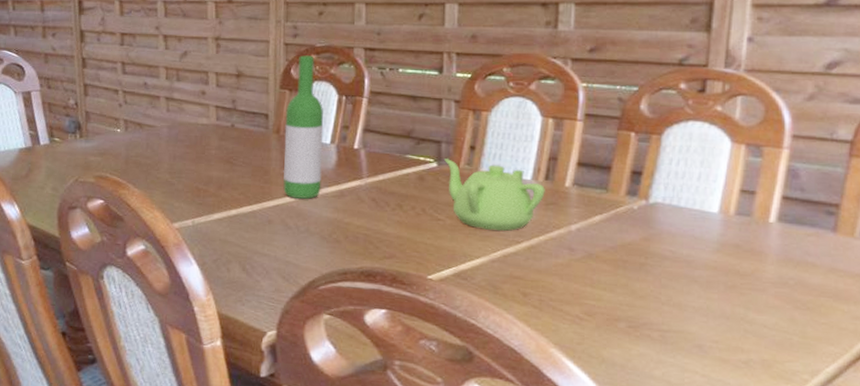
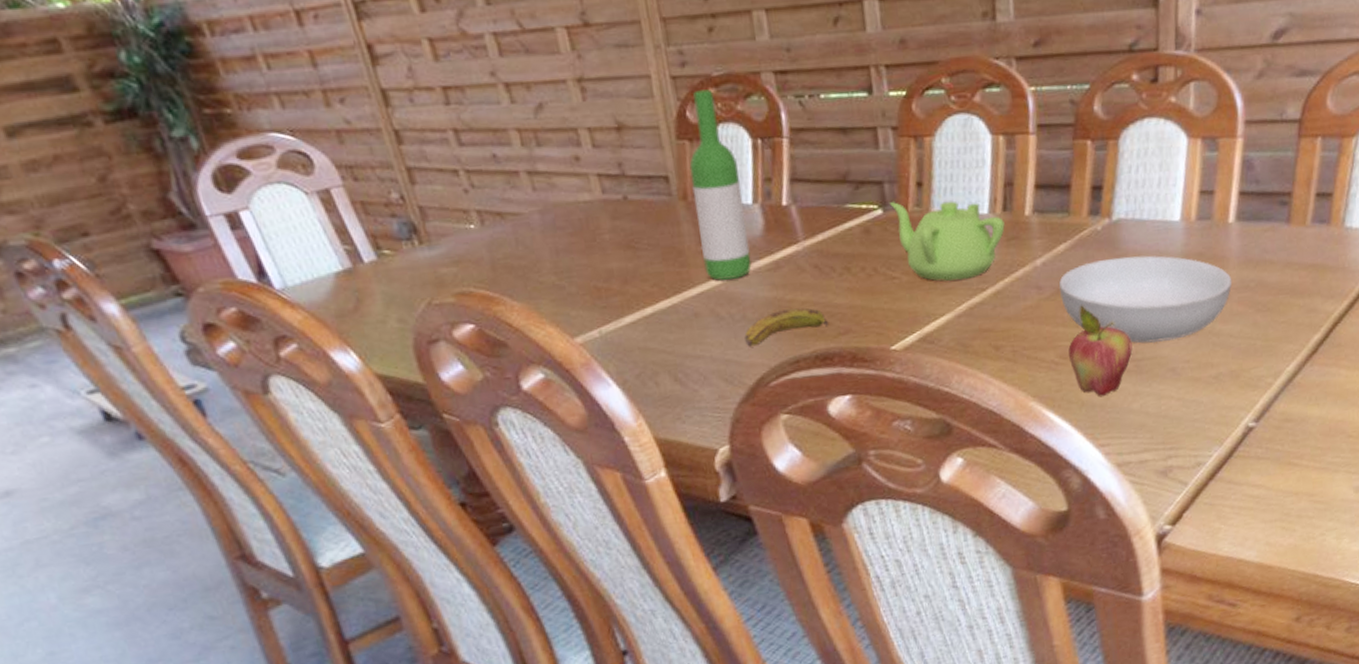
banana: none [305,229,377,255] -> present [744,307,829,347]
serving bowl: none [591,235,770,319] -> present [1059,255,1233,344]
fruit: none [594,271,659,358] -> present [1068,305,1133,397]

